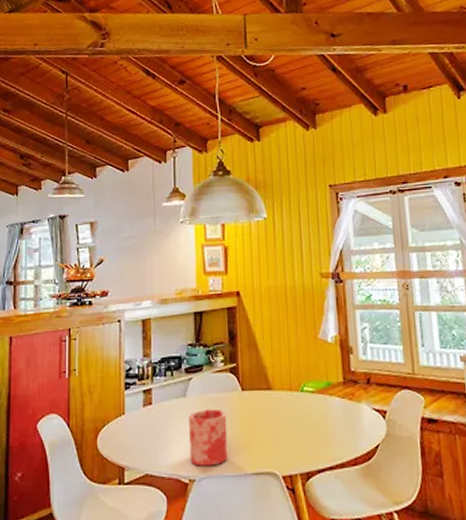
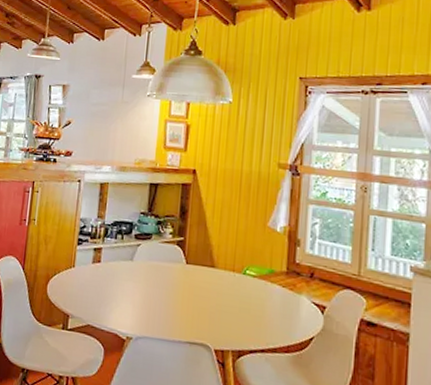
vase: present [189,409,228,466] -> none [130,275,169,329]

